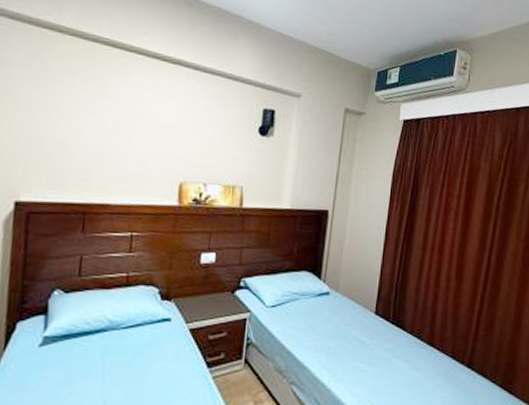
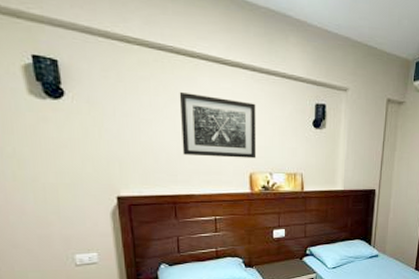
wall art: none [103,86,196,166] -> present [179,91,257,159]

